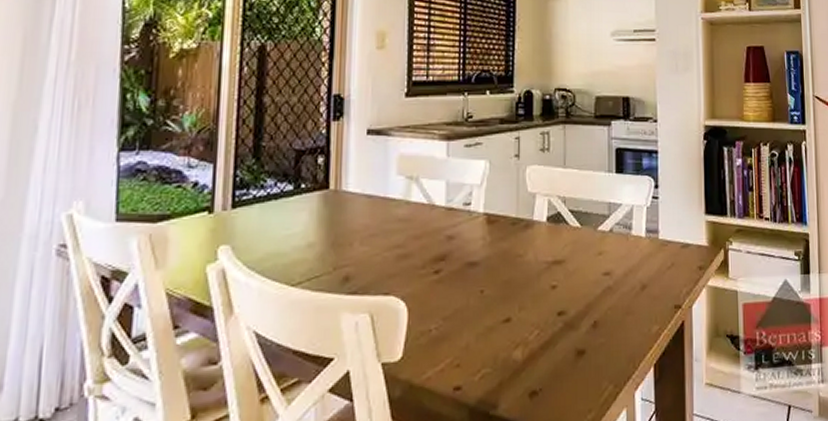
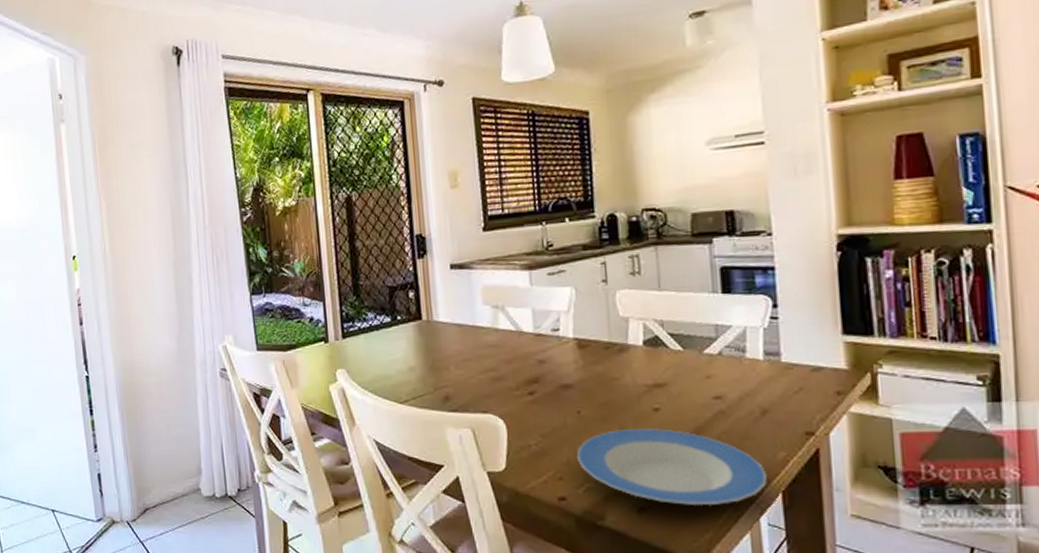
plate: none [477,305,643,386] -> present [577,427,768,505]

